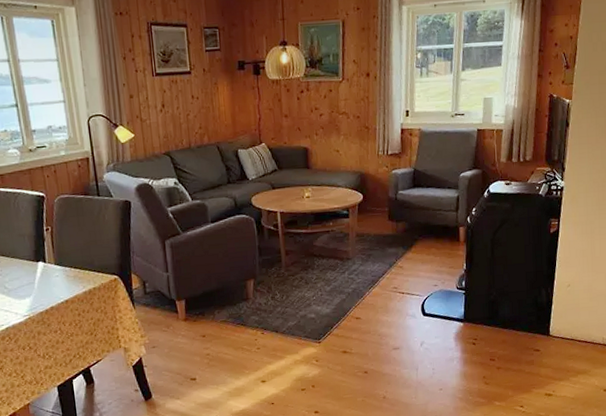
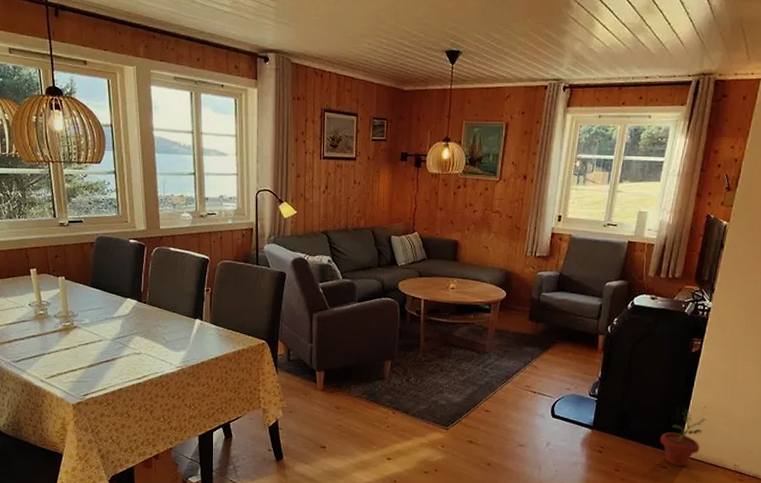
potted plant: none [530,290,572,348] -> present [660,409,707,467]

